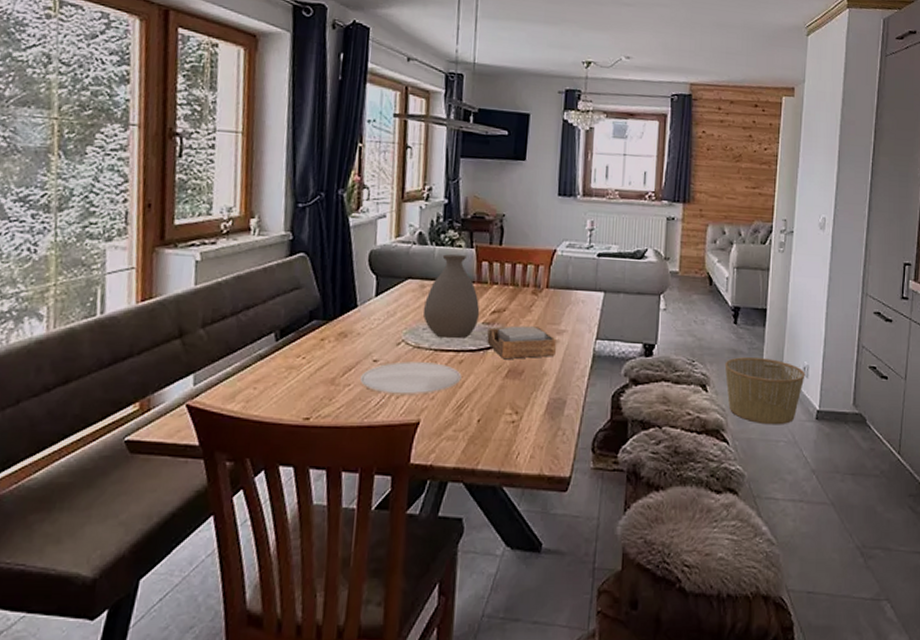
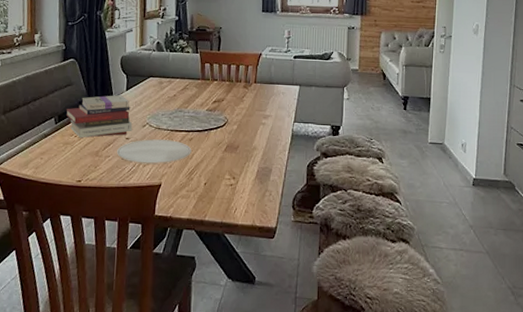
books: none [290,302,383,359] -> present [65,95,133,137]
vase: present [422,254,480,339] -> none [161,58,204,123]
napkin holder: present [487,325,556,360] -> none [210,112,263,138]
basket: present [724,357,805,425] -> none [397,136,463,190]

